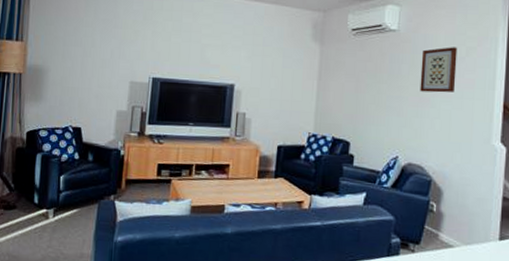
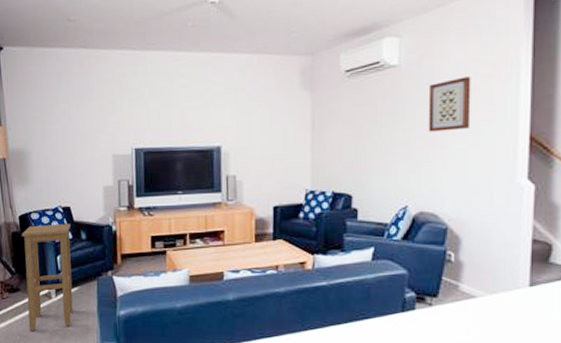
stool: none [20,142,79,252] -> present [21,223,73,331]

